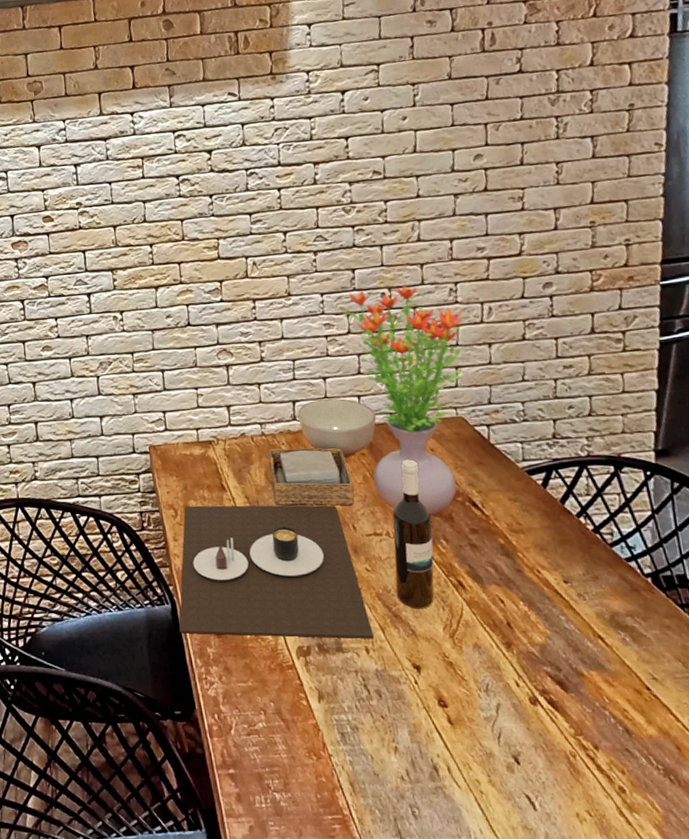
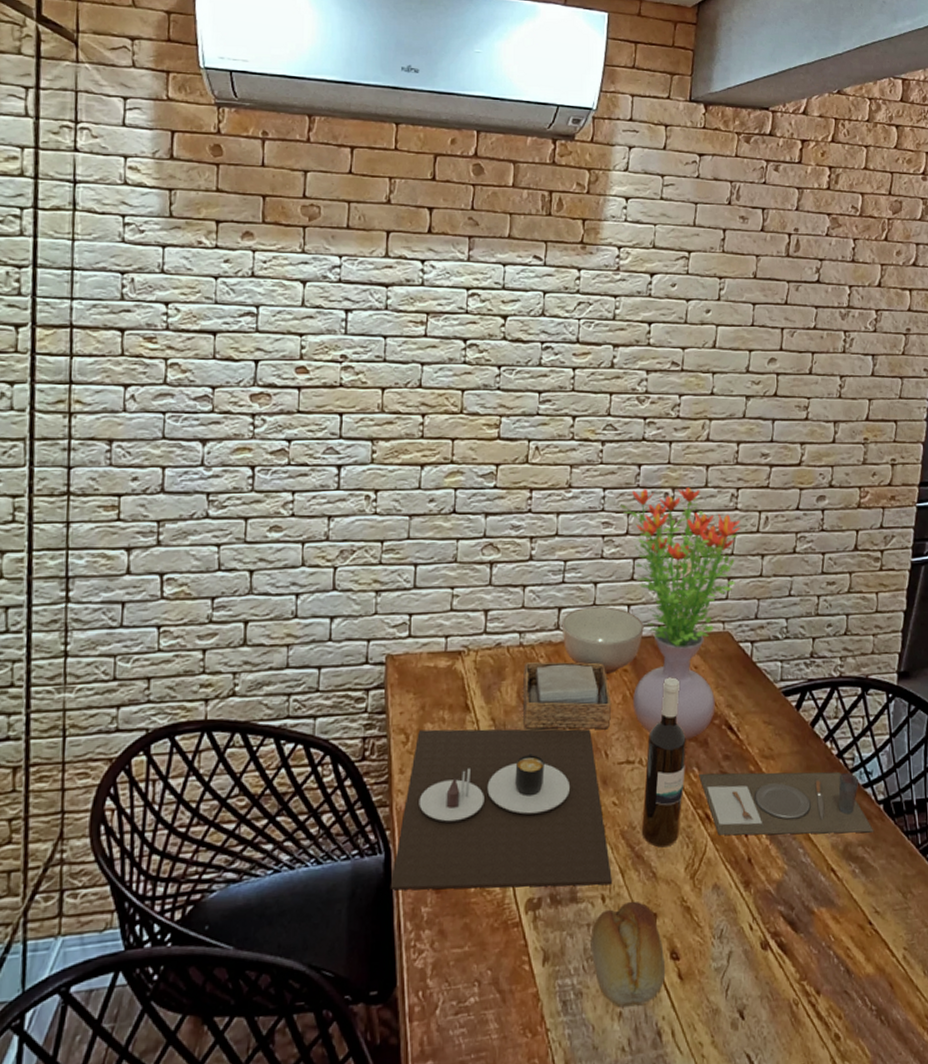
bread roll: none [359,654,436,743] -> present [590,901,666,1007]
place setting: none [447,545,644,604] -> present [699,772,875,836]

